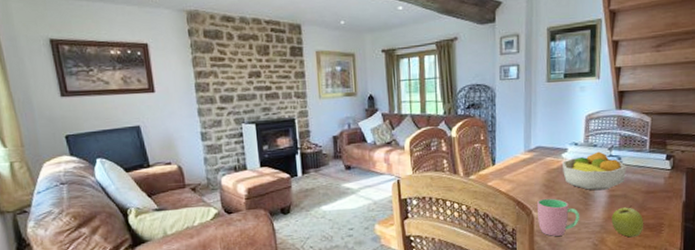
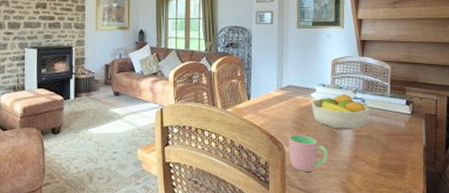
apple: present [611,205,643,238] -> none [357,146,388,178]

